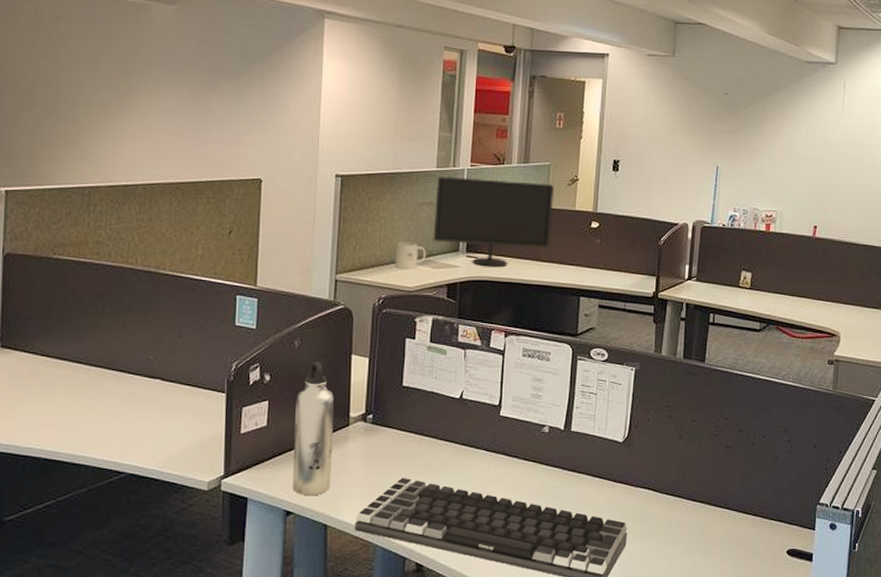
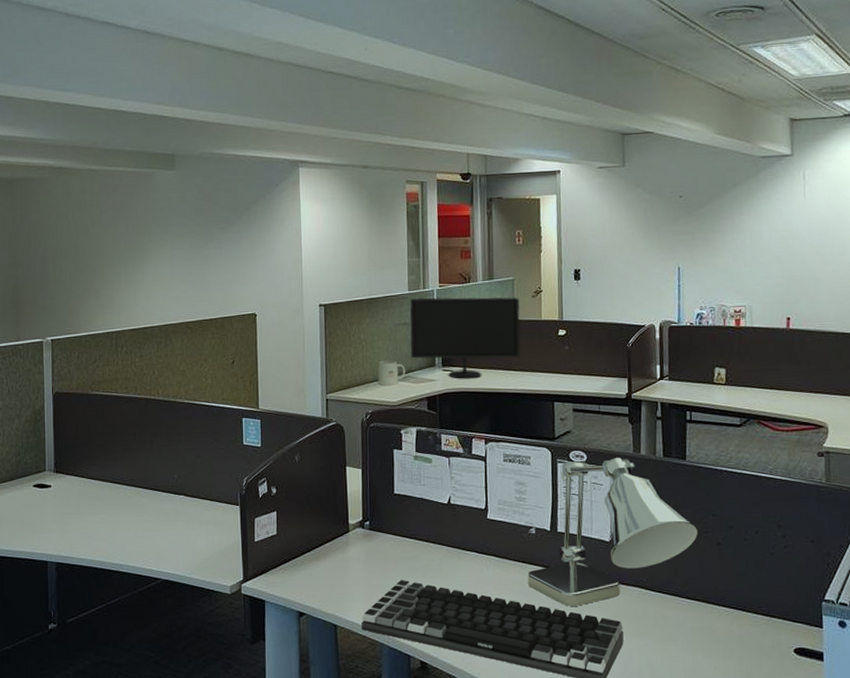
water bottle: present [293,361,334,496] -> none [300,474,337,598]
desk lamp: none [536,357,710,507] -> present [528,458,699,606]

